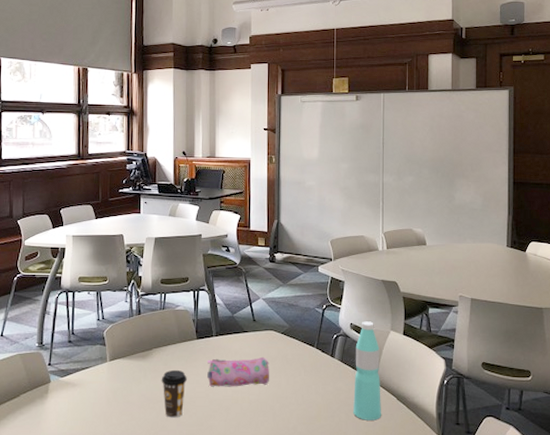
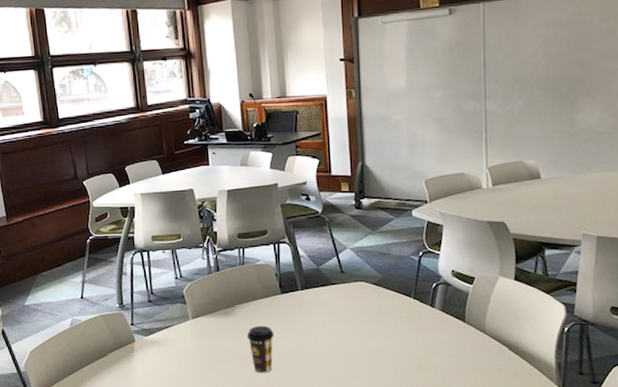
pencil case: present [207,356,269,387] -> none [293,309,363,342]
water bottle: present [353,321,381,420] -> none [458,267,491,372]

